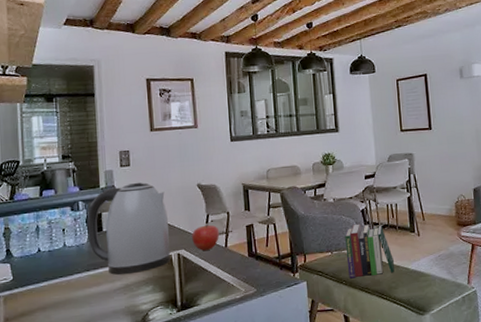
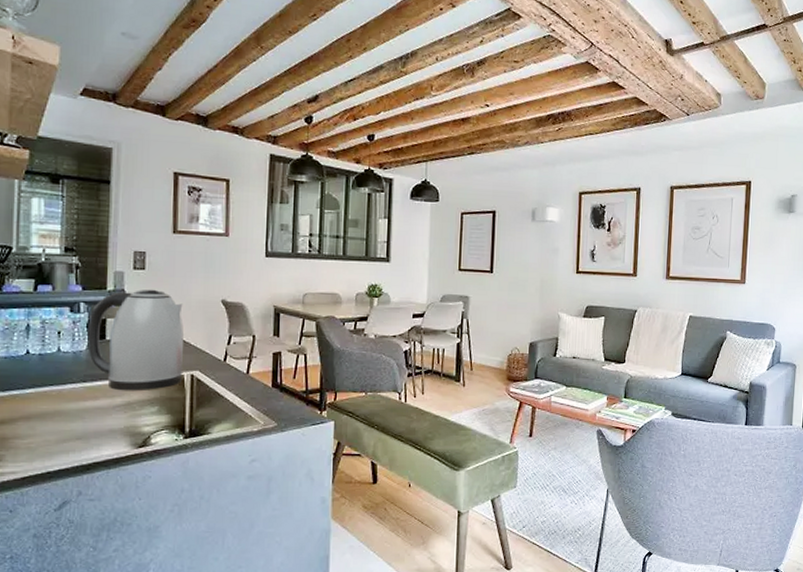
fruit: present [192,223,220,251] -> none [209,345,242,376]
books: present [345,223,394,279] -> none [381,365,433,424]

